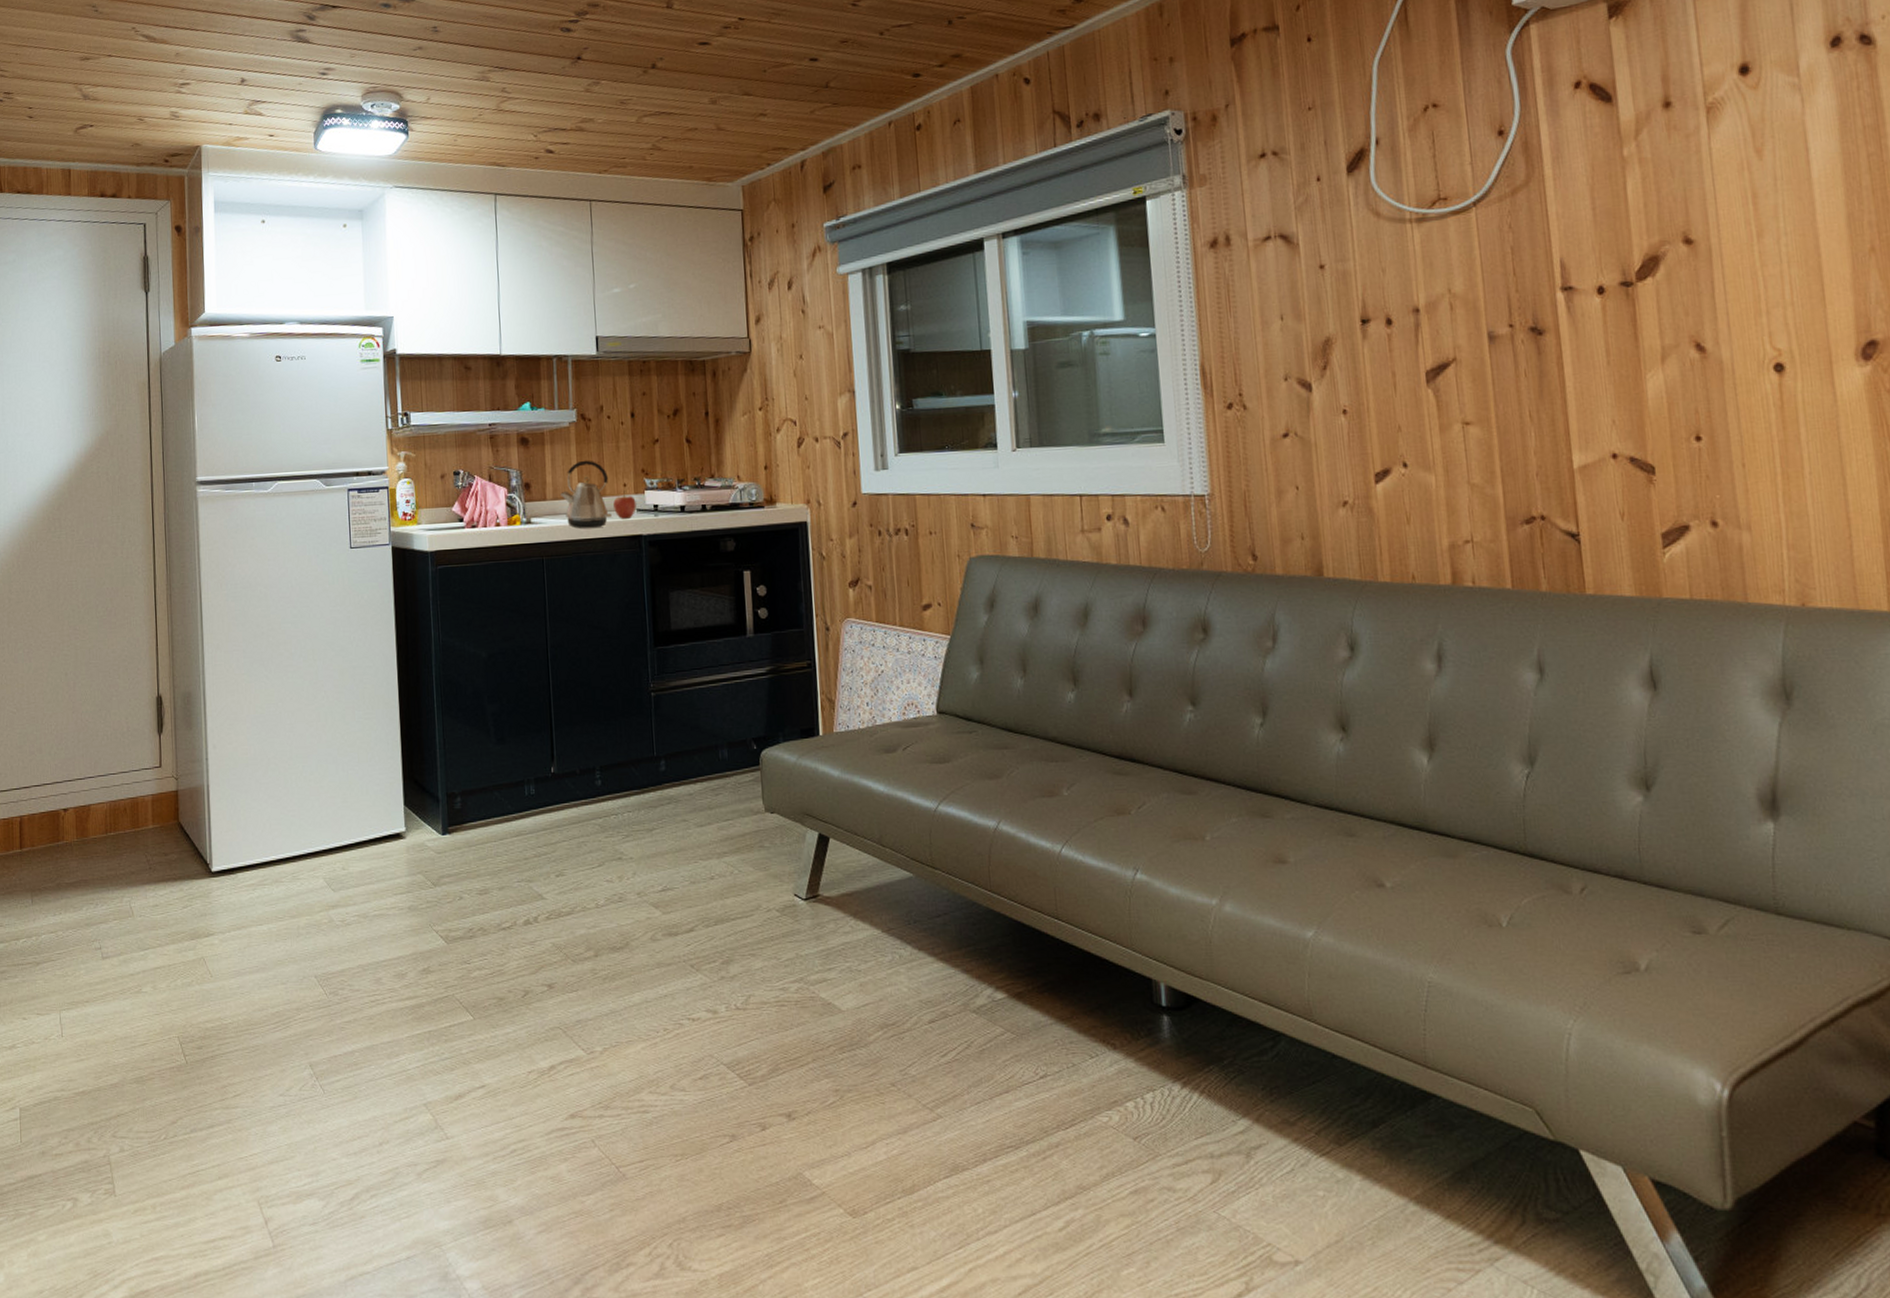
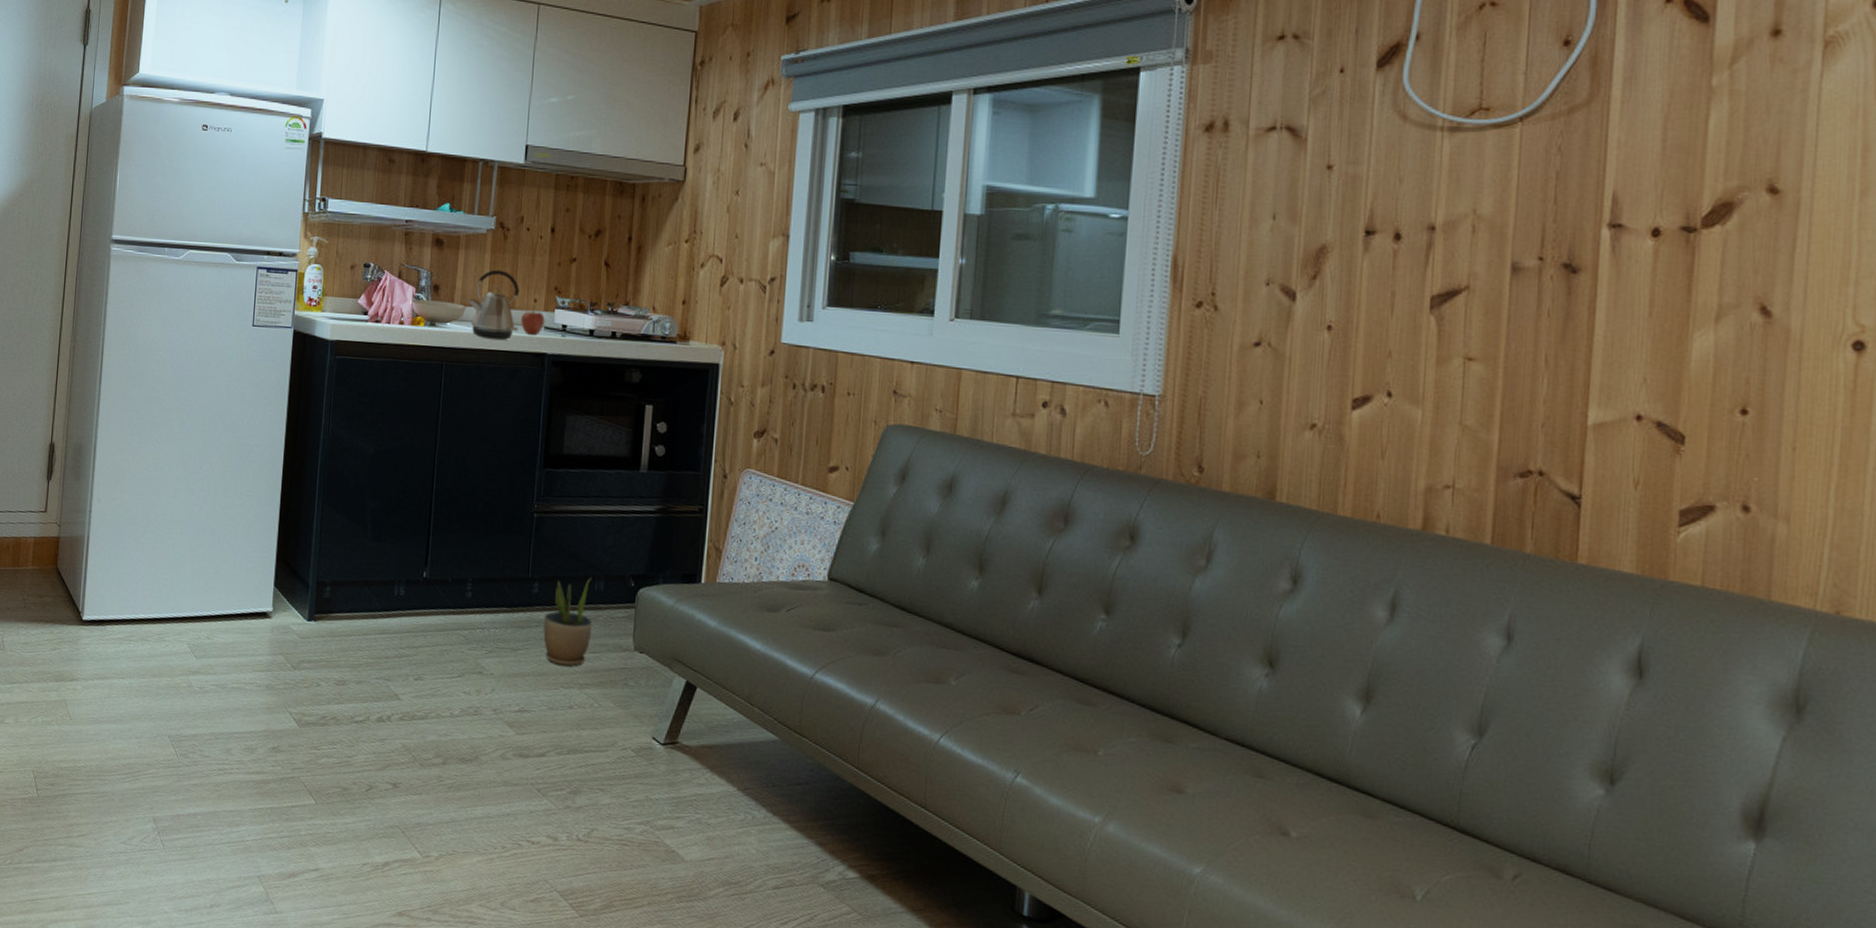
bowl: none [505,497,560,522] -> present [411,299,467,325]
potted plant: none [674,747,722,838] -> present [543,578,593,667]

